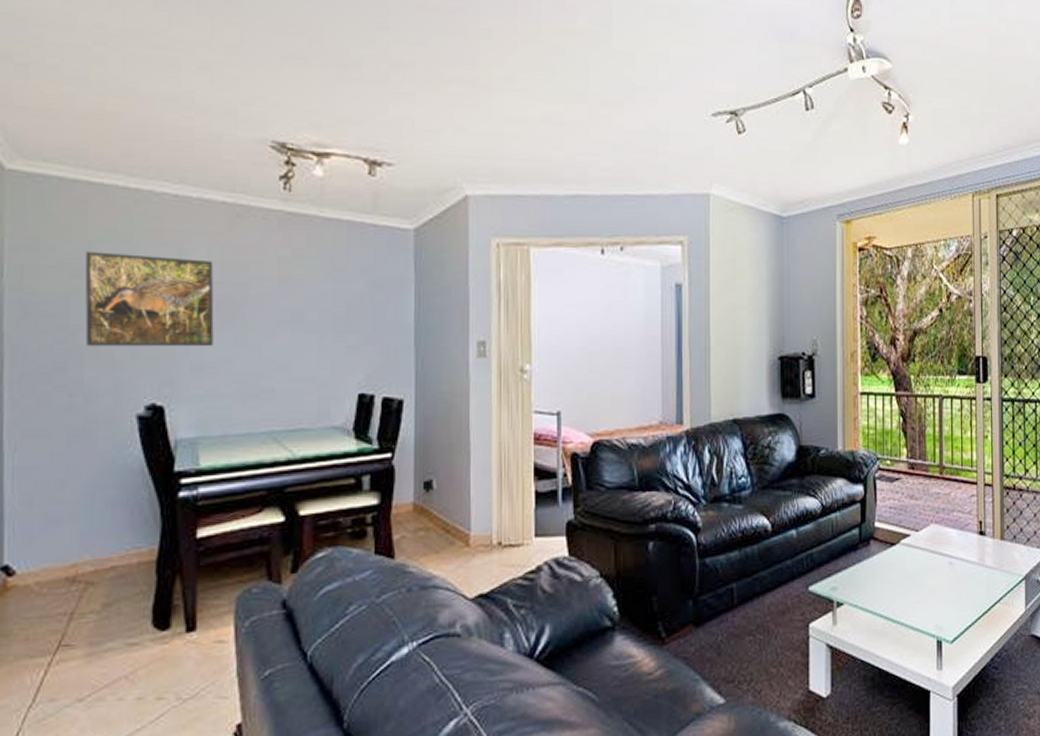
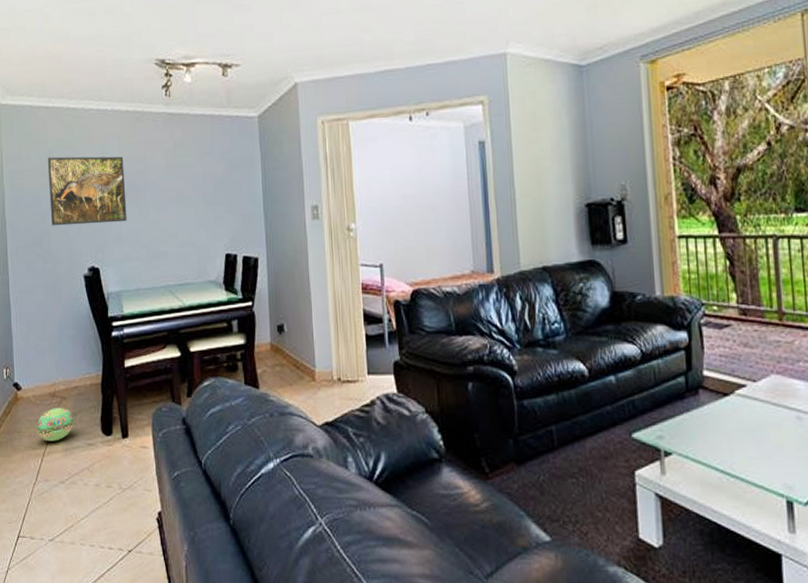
ball: none [40,596,107,646] -> present [37,407,74,442]

